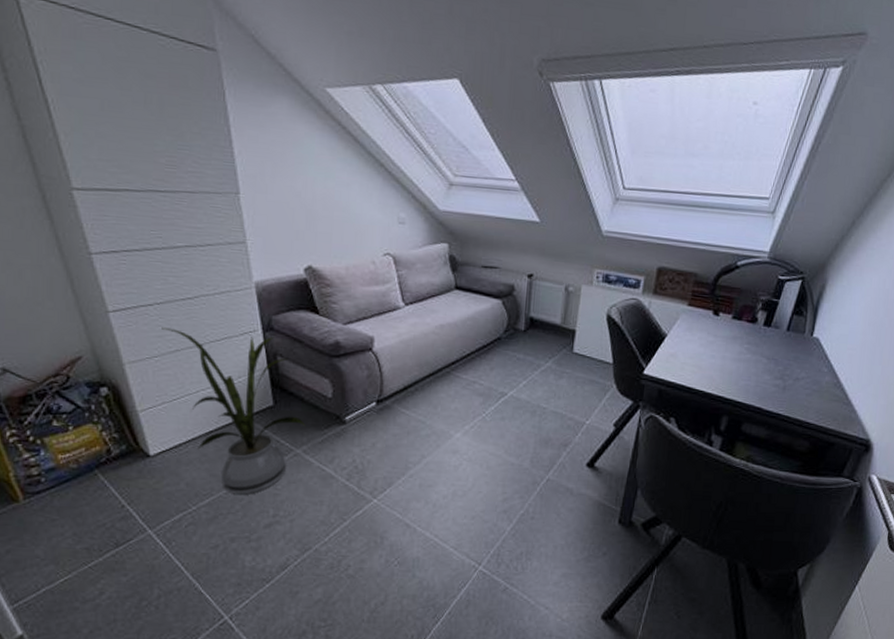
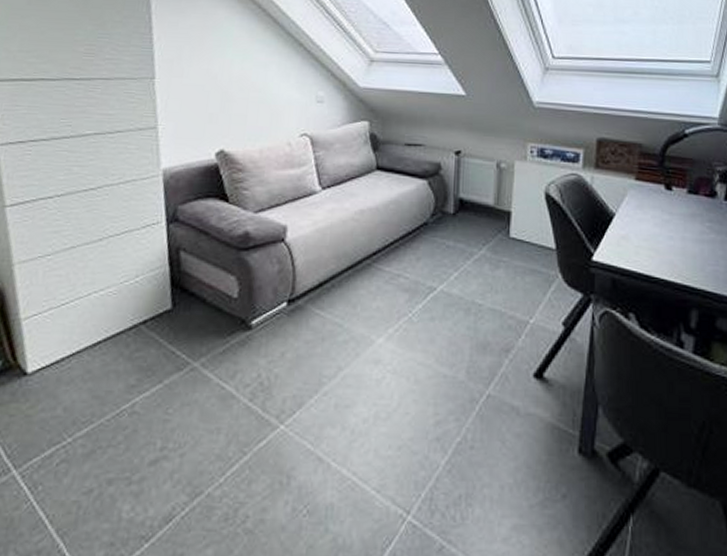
house plant: present [161,327,305,495] -> none [59,221,205,422]

